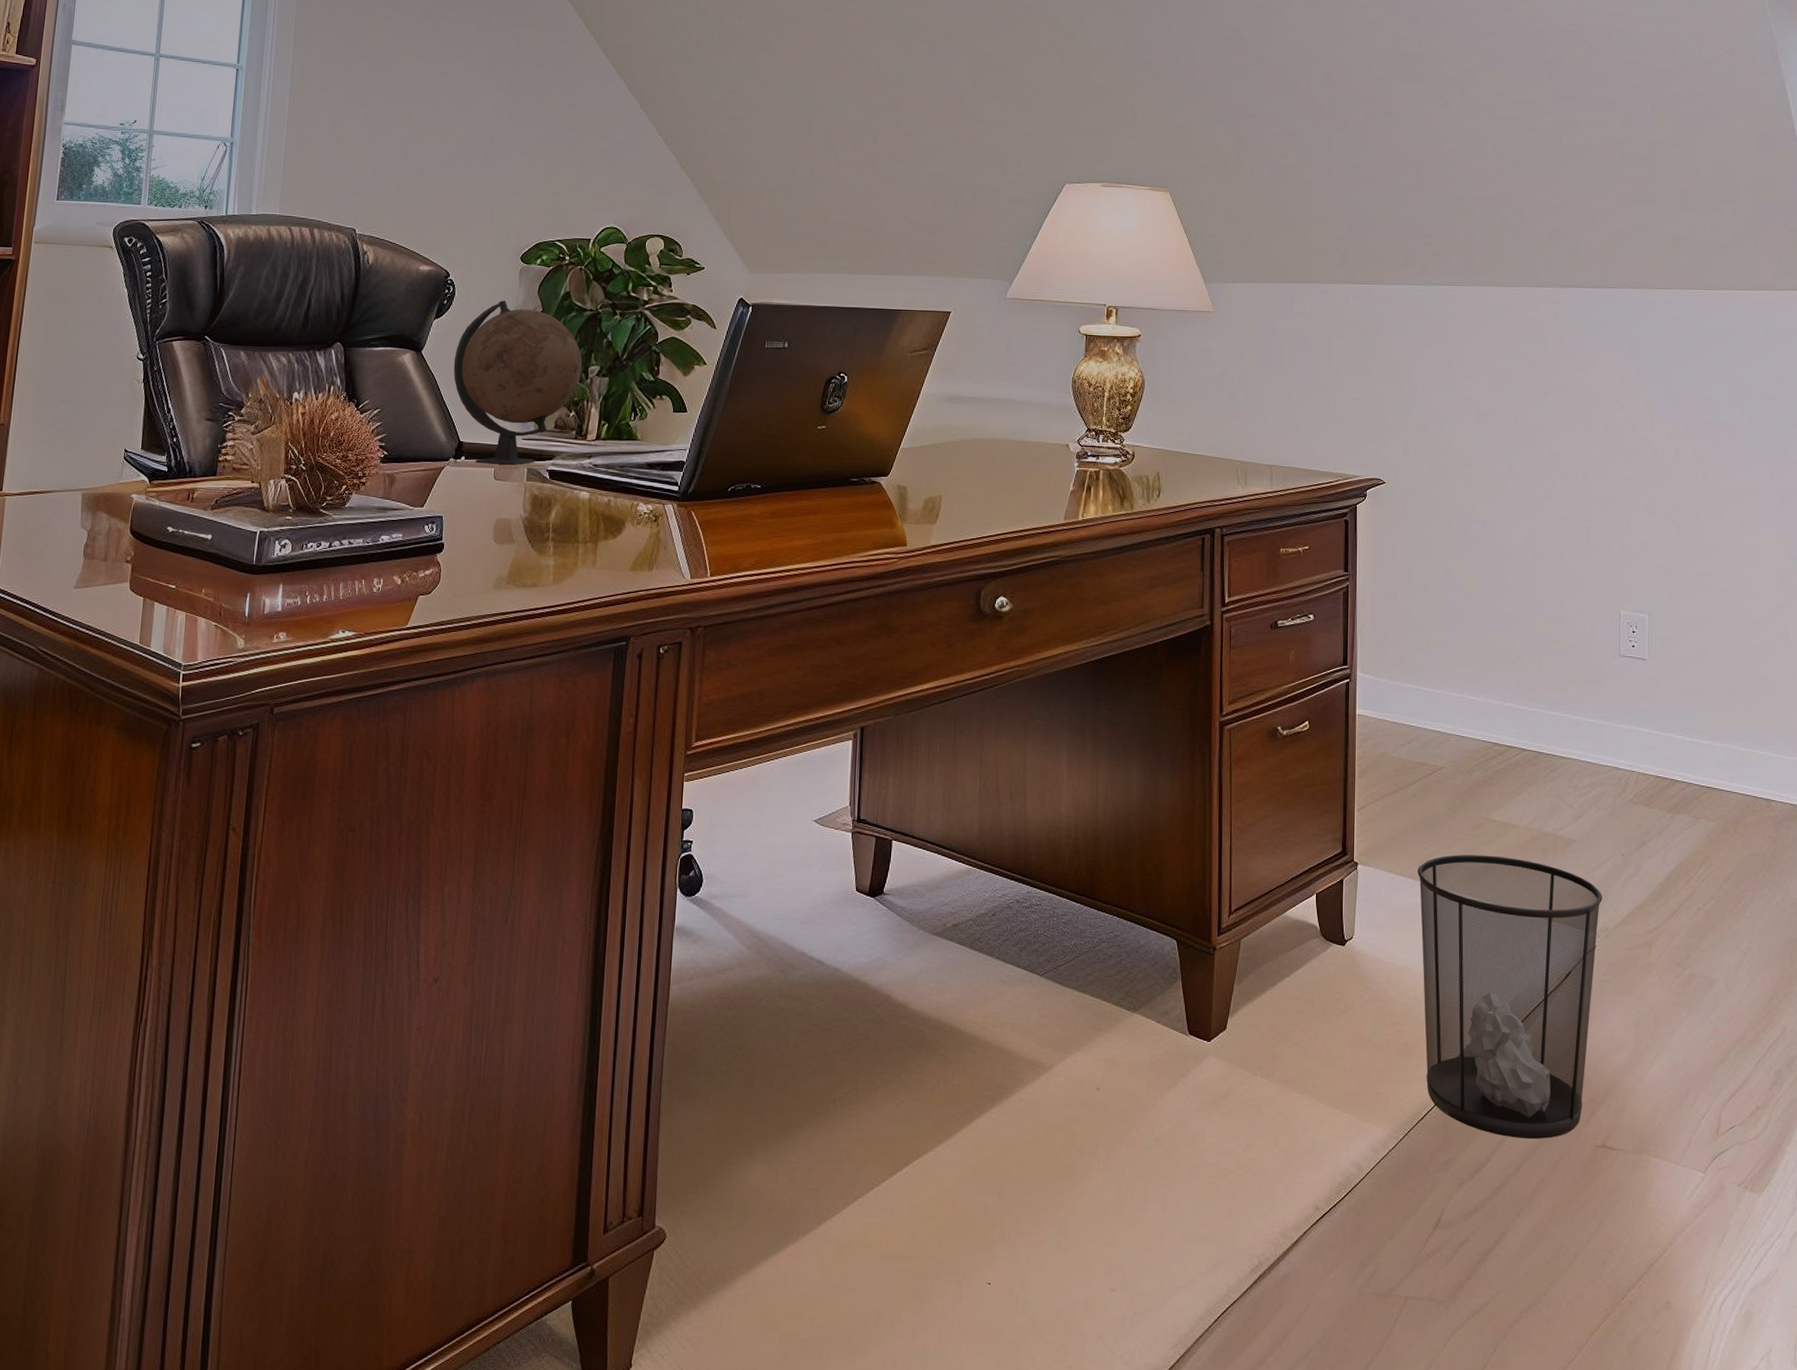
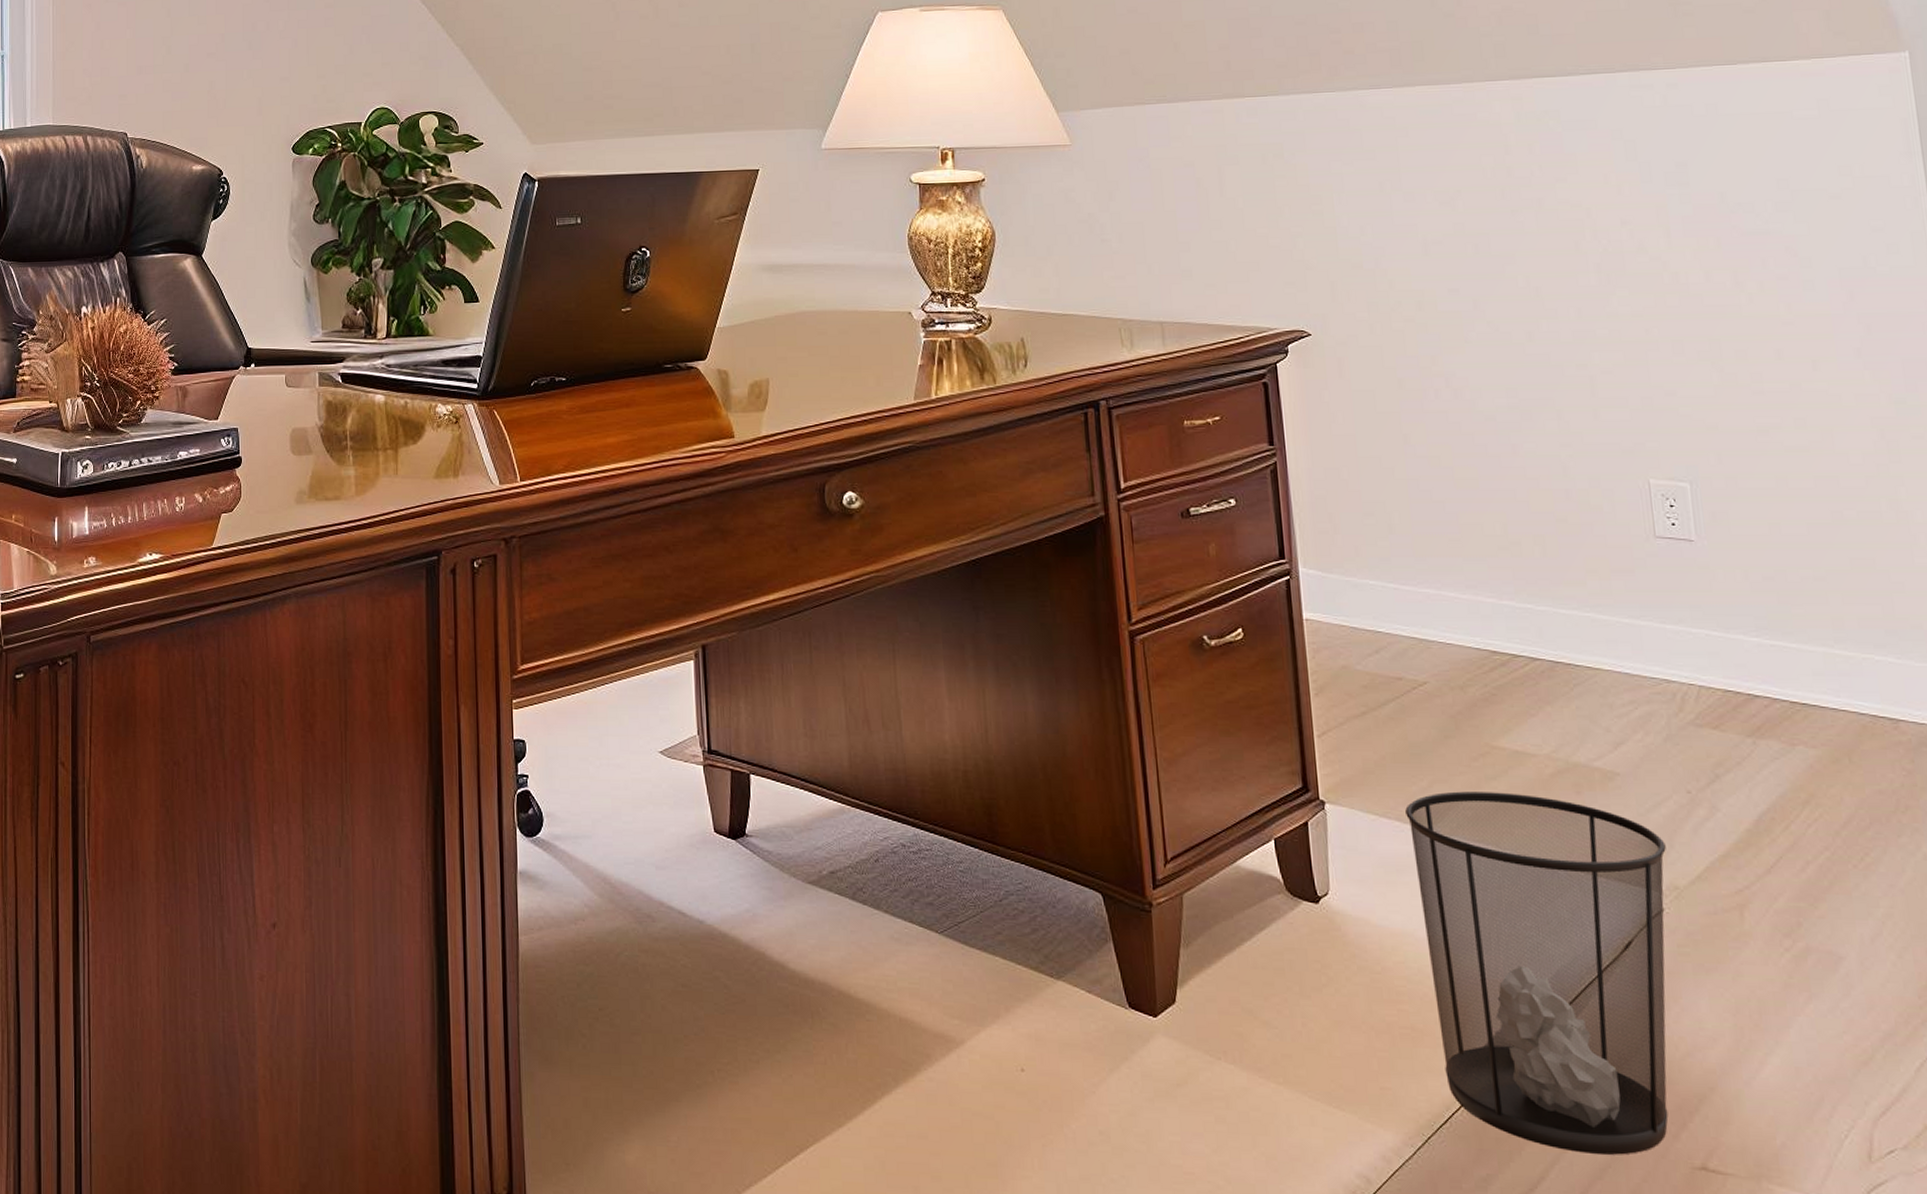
globe: present [453,300,582,465] -> none [235,195,365,371]

